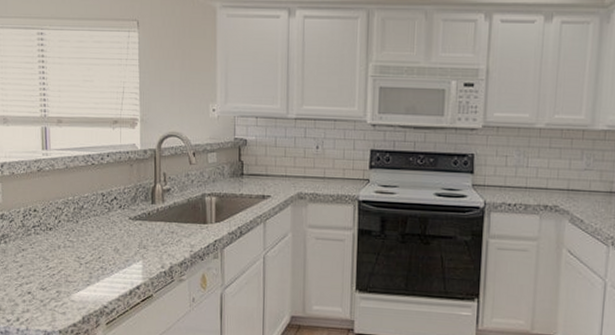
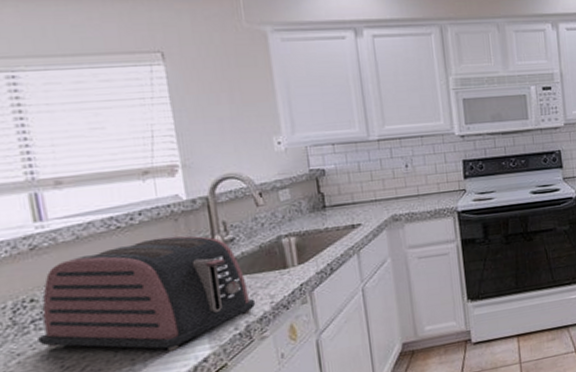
toaster: none [35,178,179,274] -> present [38,236,256,352]

